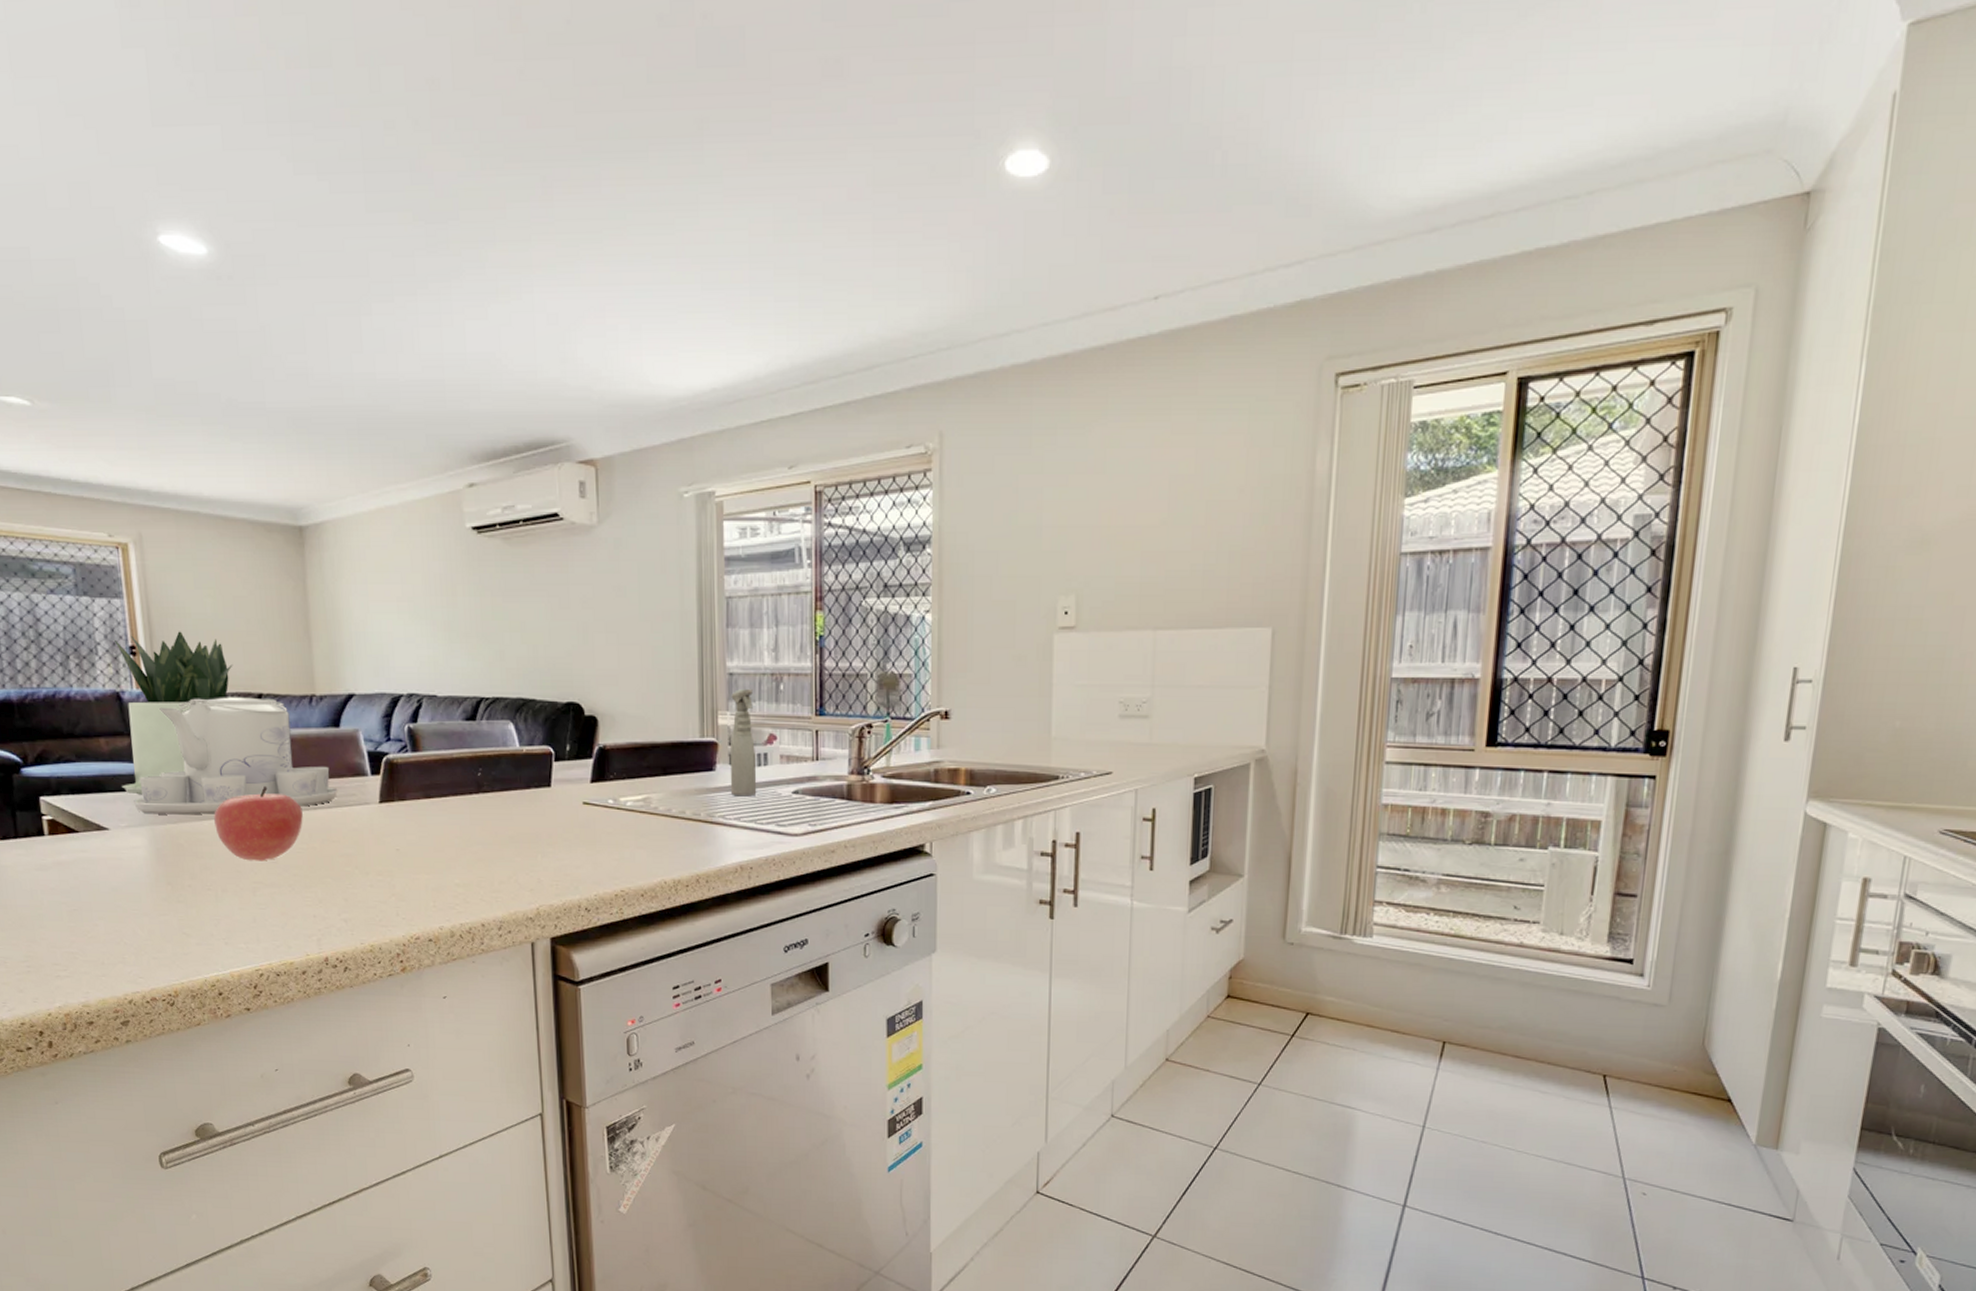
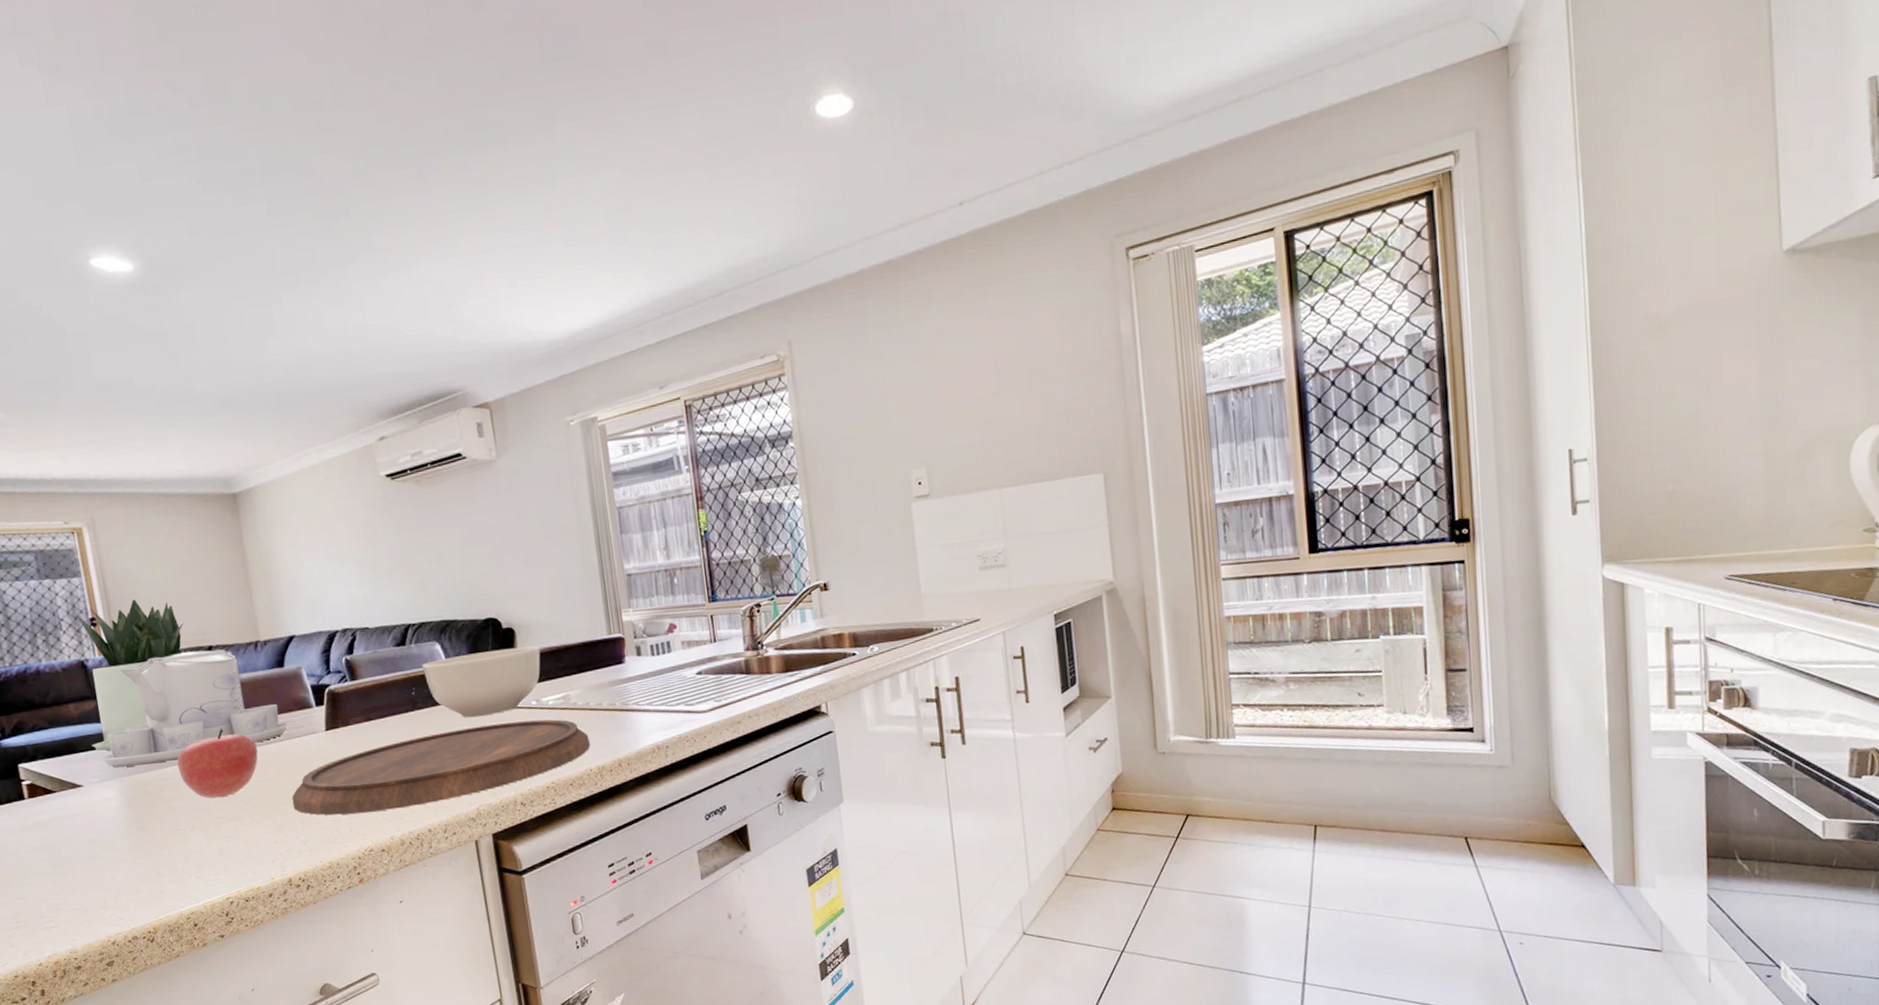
cutting board: none [336,819,667,898] -> present [291,719,590,816]
bowl: none [492,738,625,809] -> present [422,646,541,718]
spray bottle: present [730,688,757,797] -> none [631,585,665,684]

